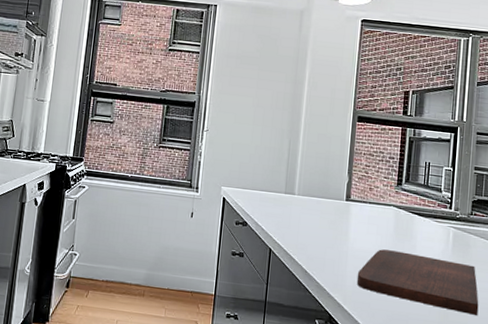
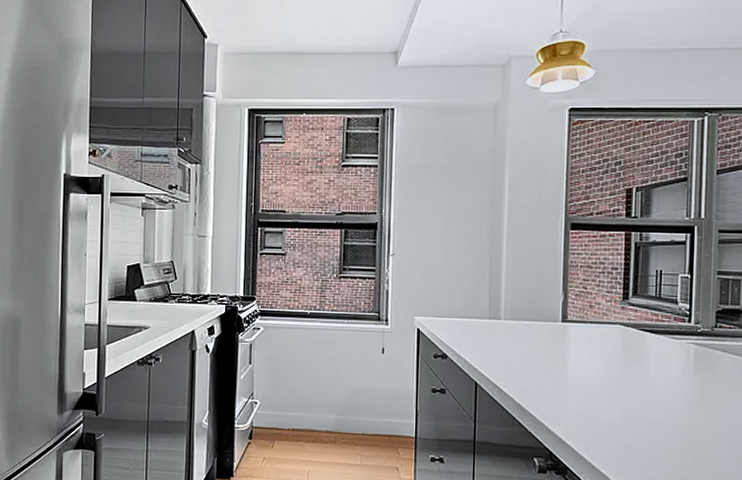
cutting board: present [356,249,479,317] -> none [580,374,729,444]

